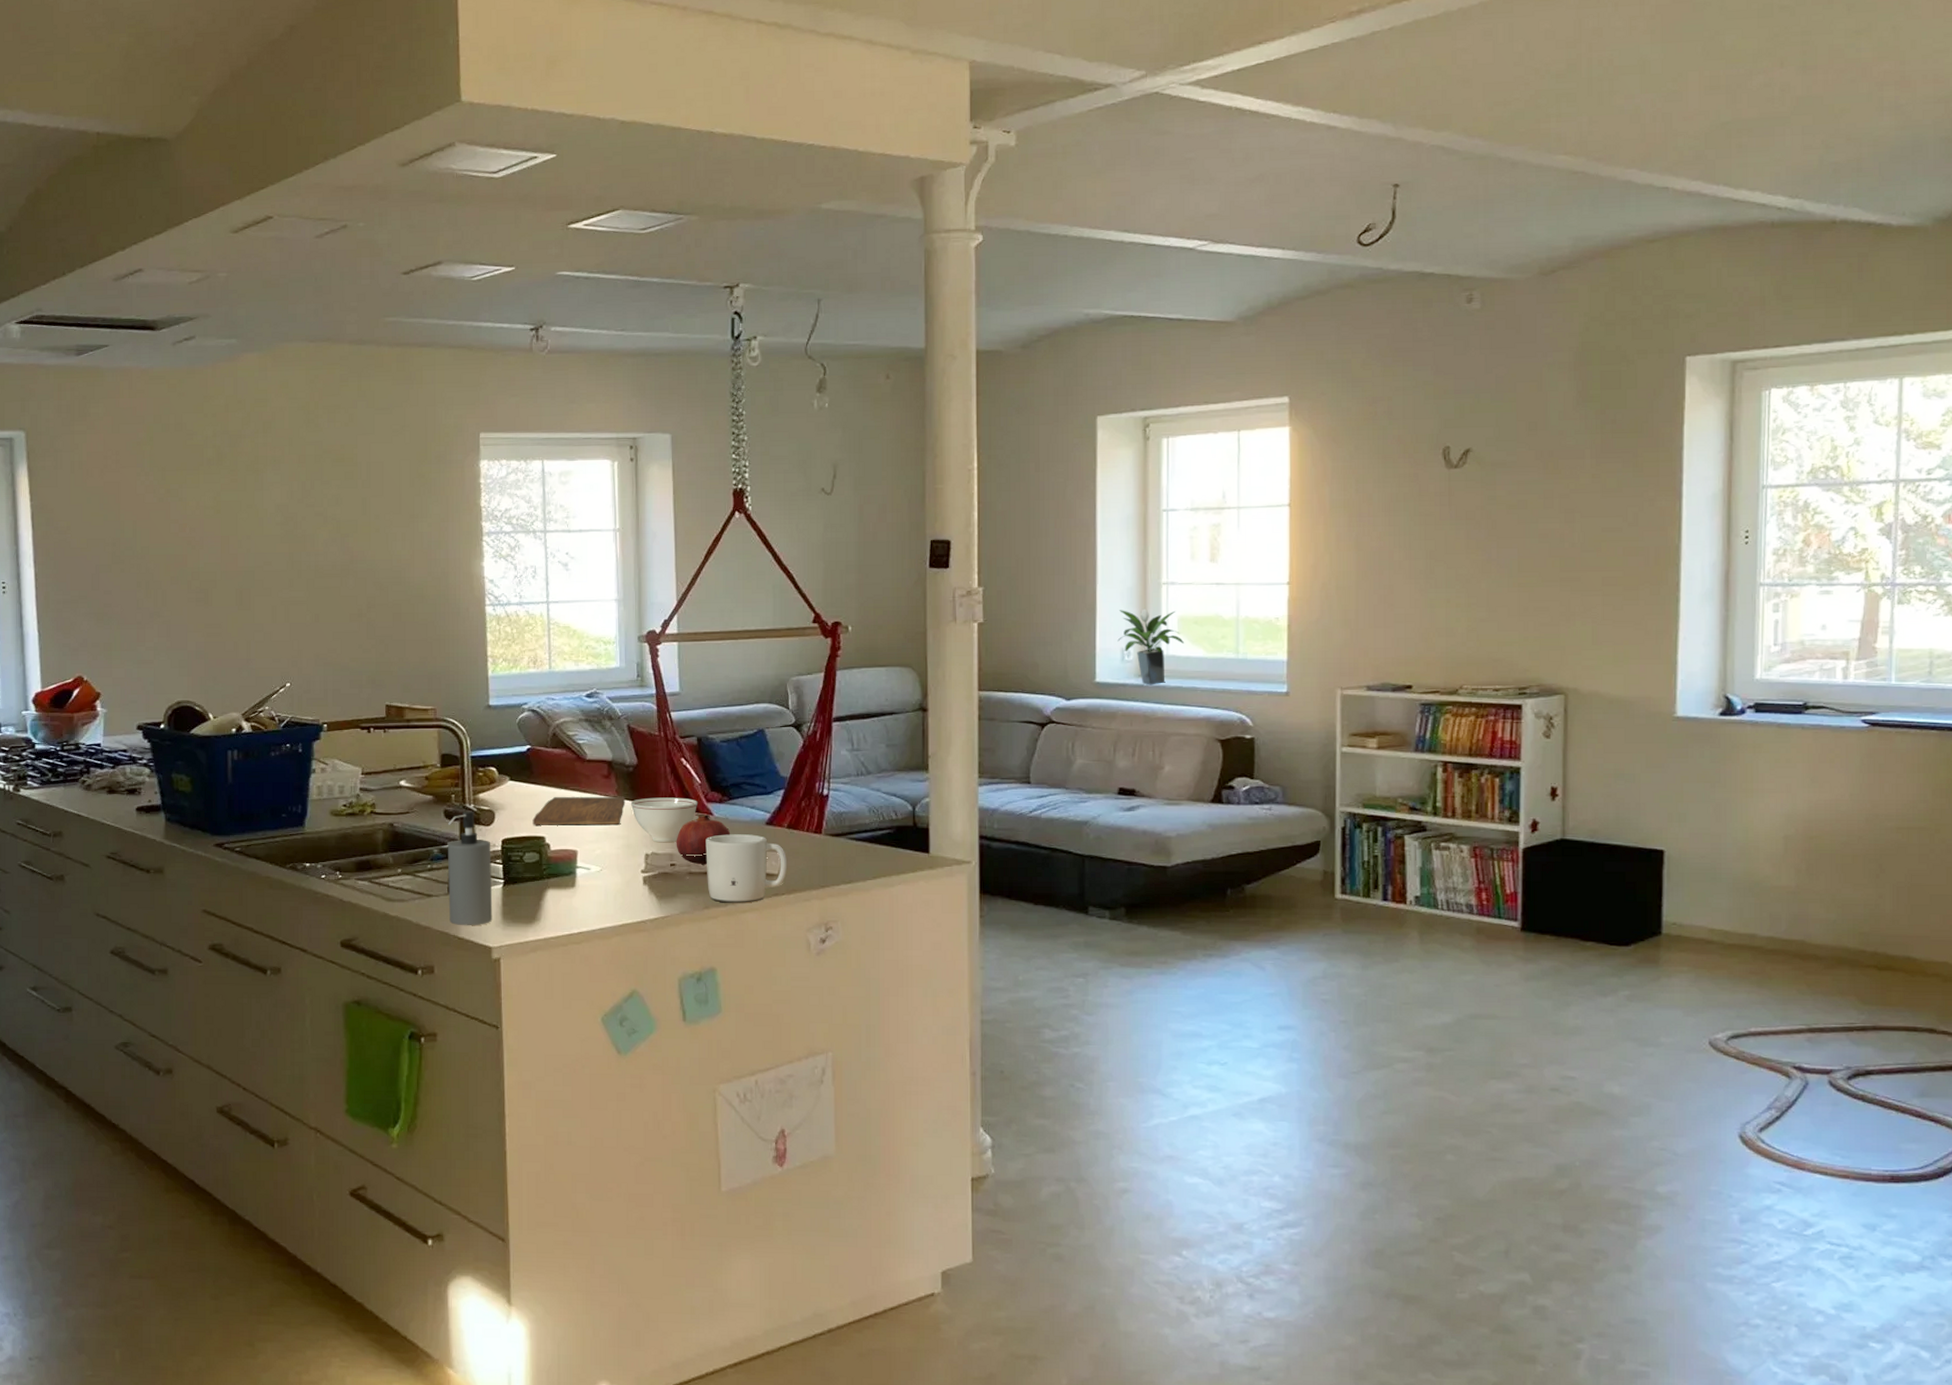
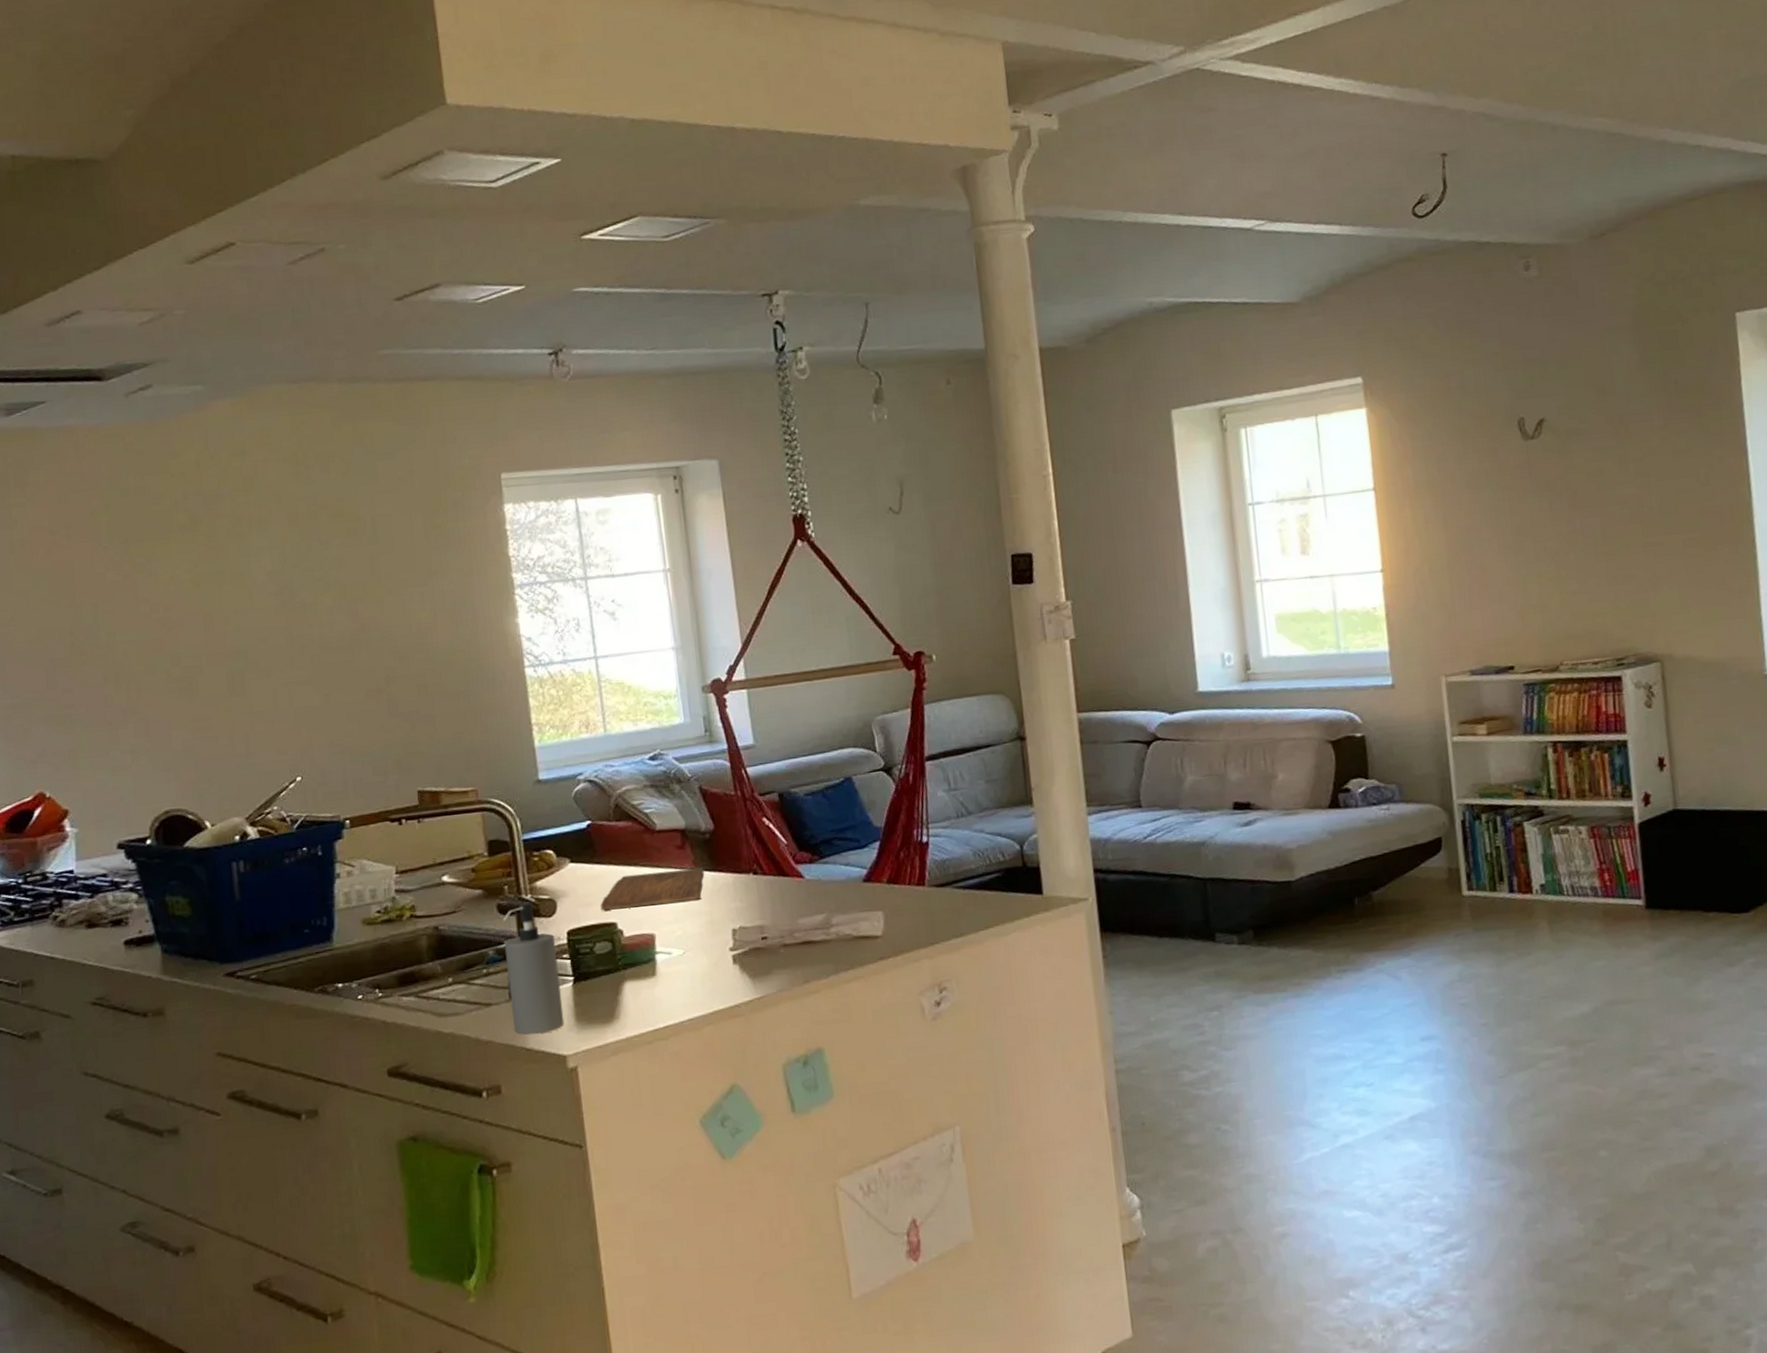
bowl: present [630,797,699,843] -> none [710,861,787,915]
fruit: present [676,813,731,865] -> none [765,877,826,935]
mug: present [706,834,788,903] -> none [798,894,892,974]
potted plant: present [1117,608,1184,685] -> none [1215,609,1284,691]

